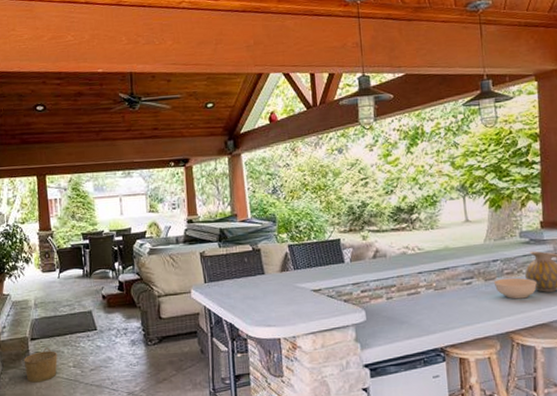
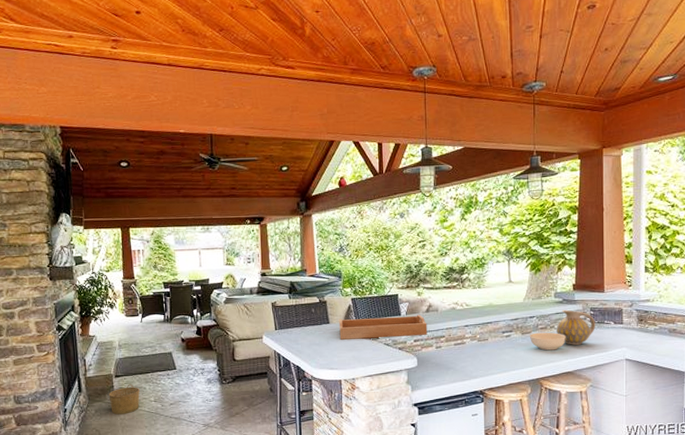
serving tray: none [275,261,376,292] -> present [339,314,428,340]

